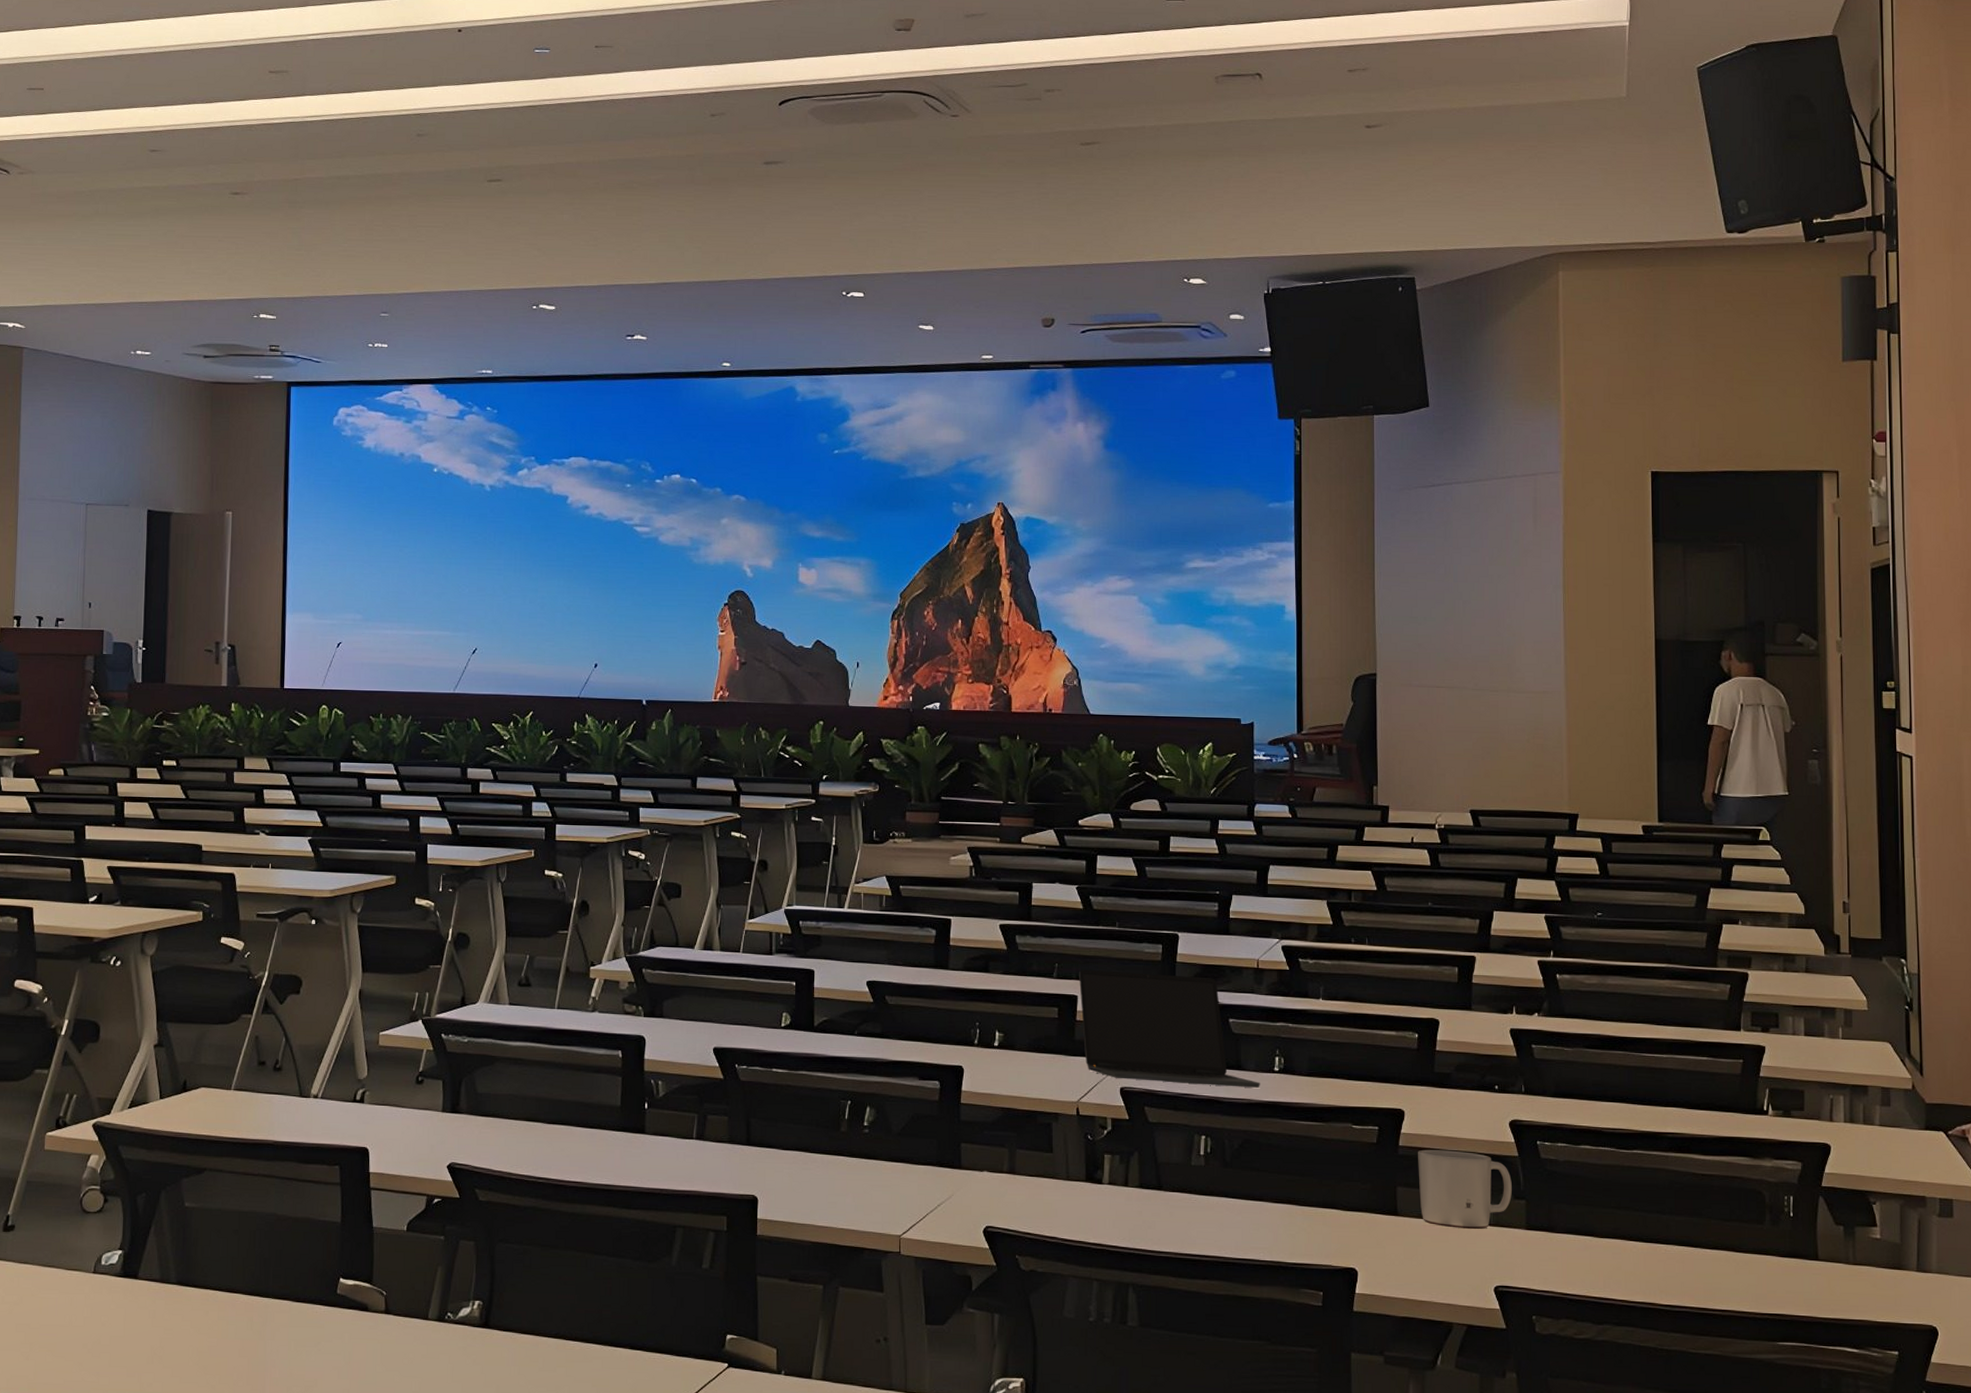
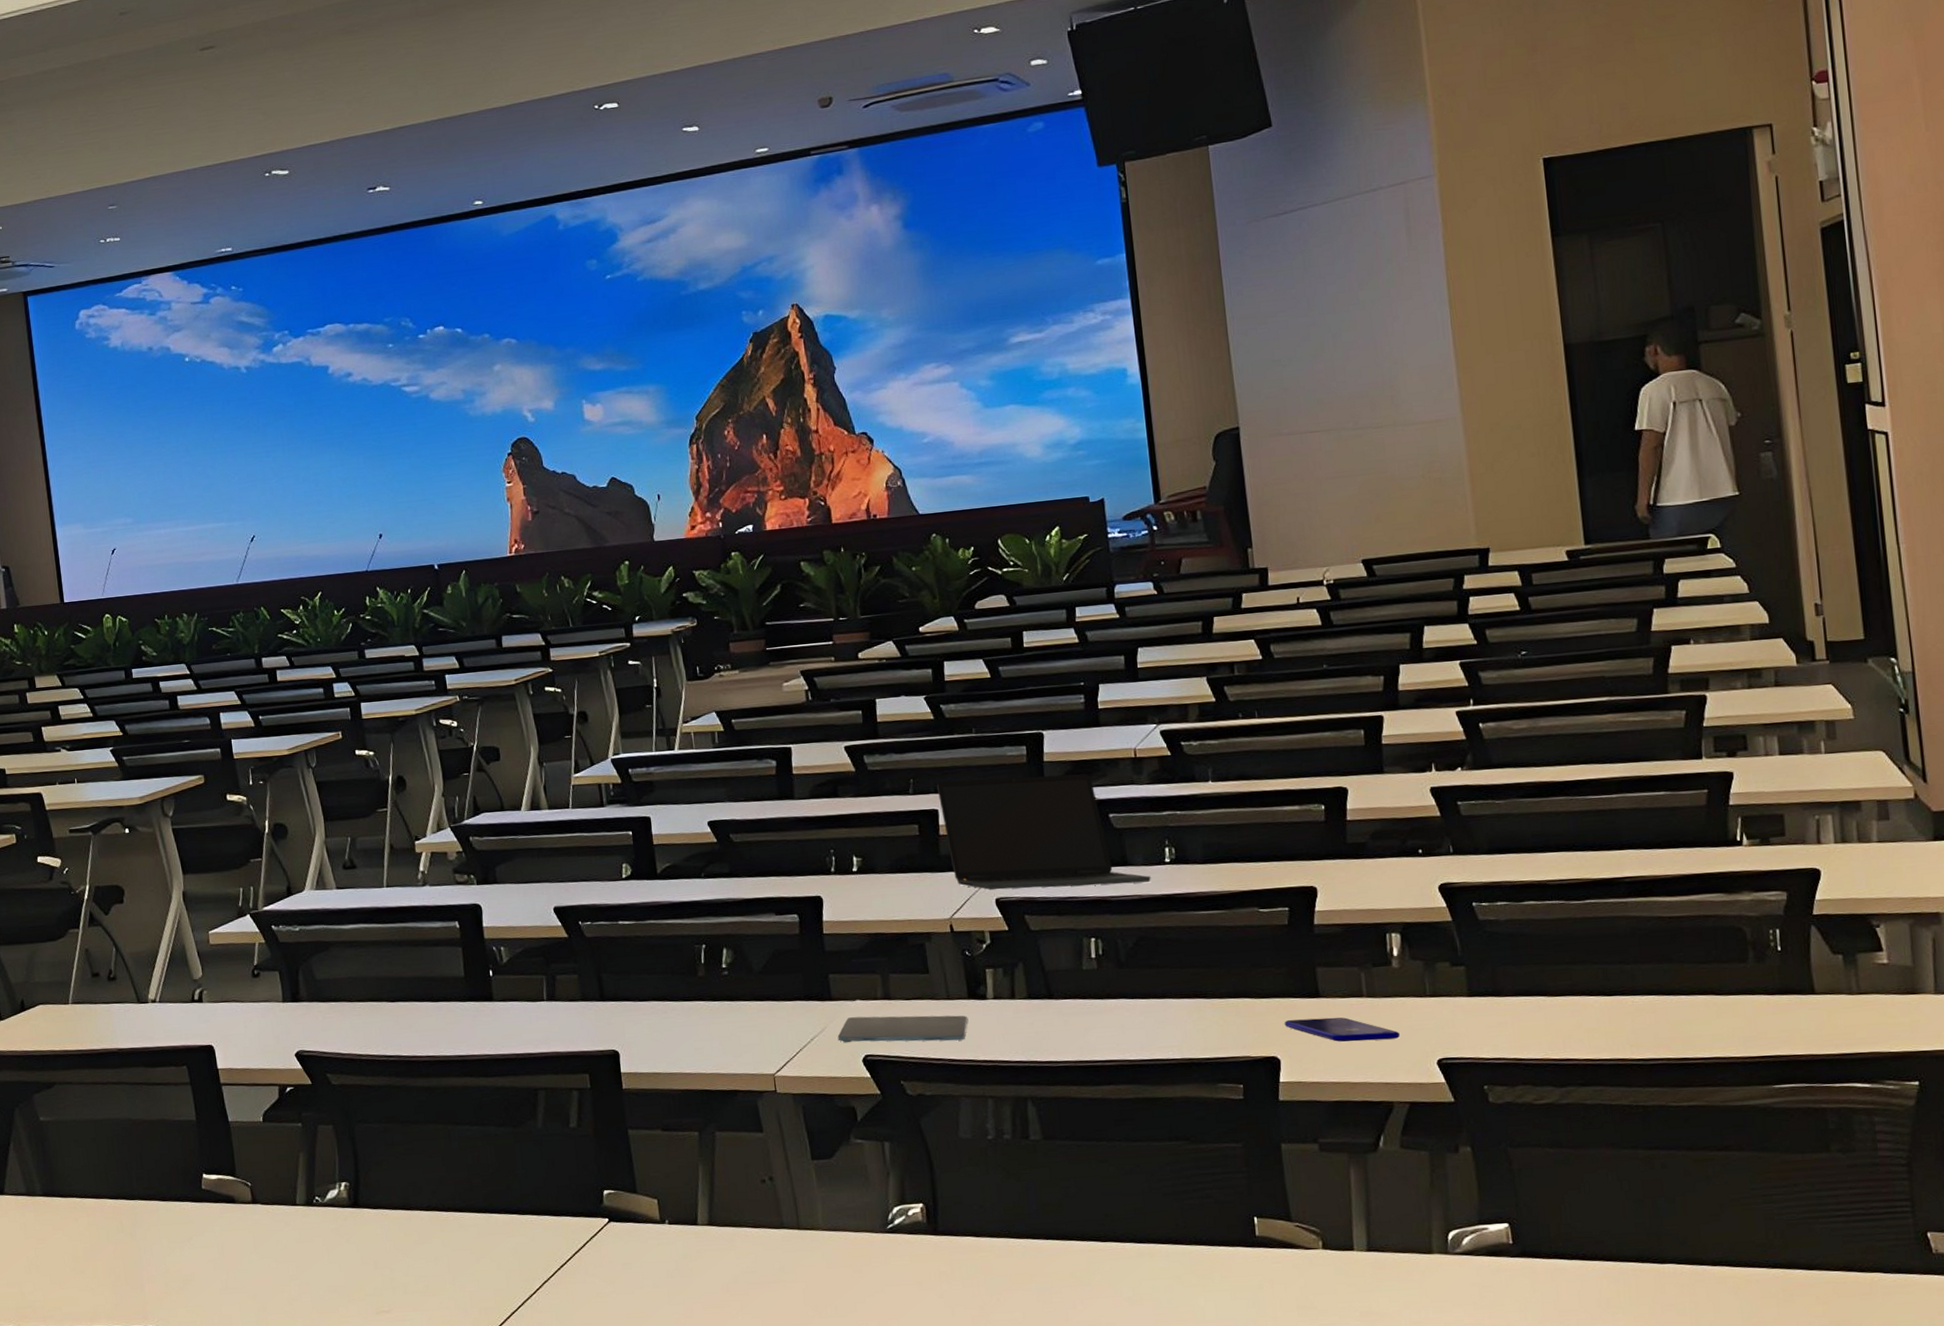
tablet: none [962,1188,1084,1221] -> present [837,1015,969,1042]
smartphone: none [1364,1235,1465,1263] -> present [1284,1017,1401,1042]
mug: present [1418,1149,1512,1230] -> none [1336,922,1449,1004]

